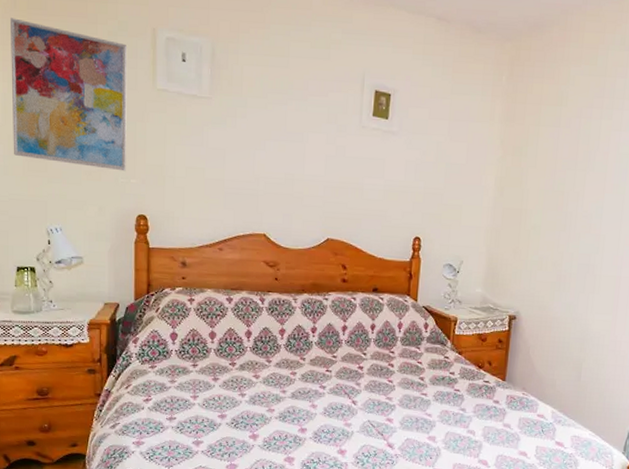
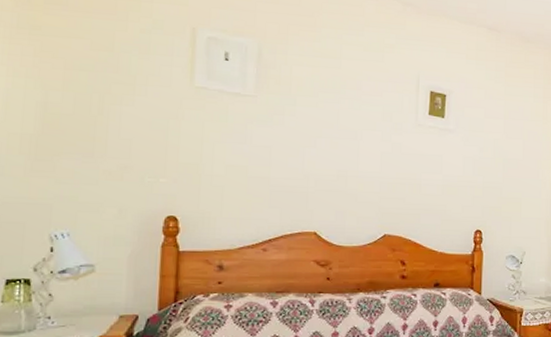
wall art: present [11,18,128,172] -> none [12,12,162,171]

